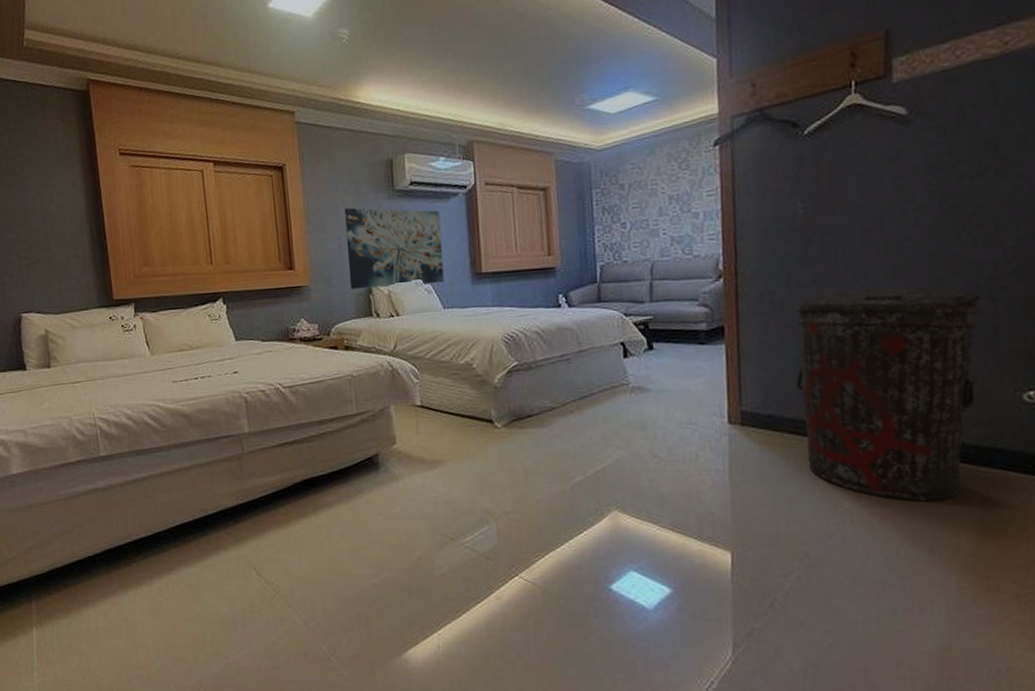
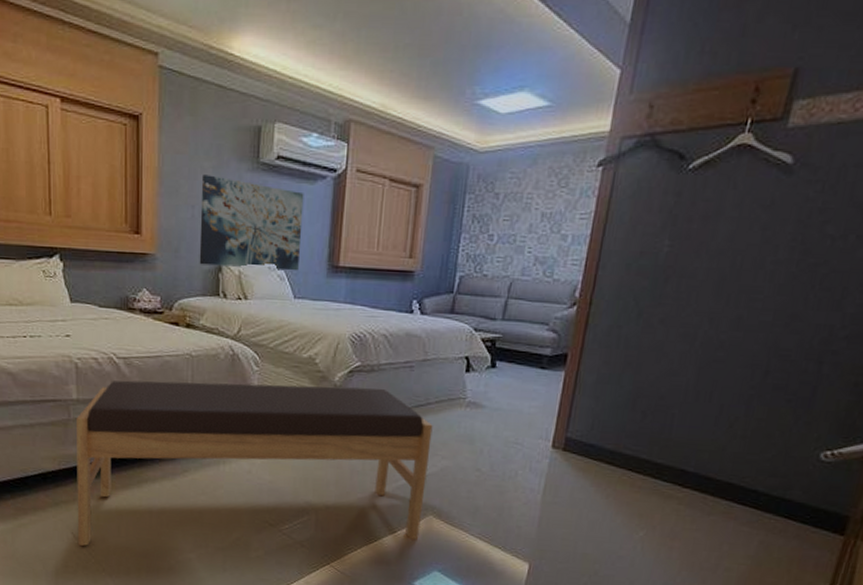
bench: none [250,385,607,582] -> present [77,380,433,546]
trash can: present [796,287,982,502] -> none [616,334,811,539]

